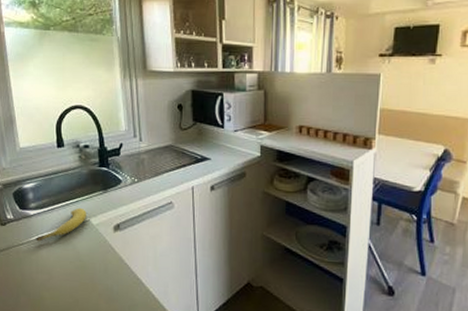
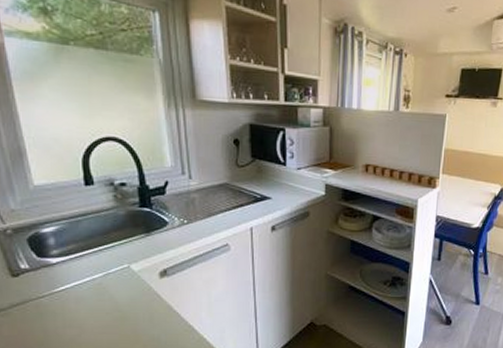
fruit: present [35,207,86,242] -> none [59,253,125,293]

